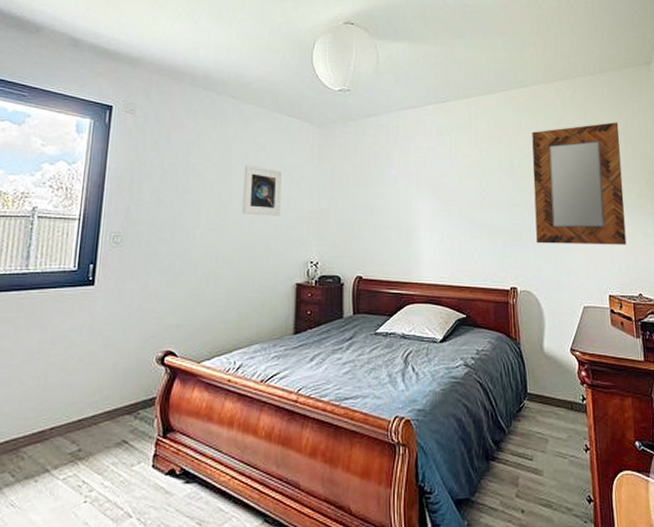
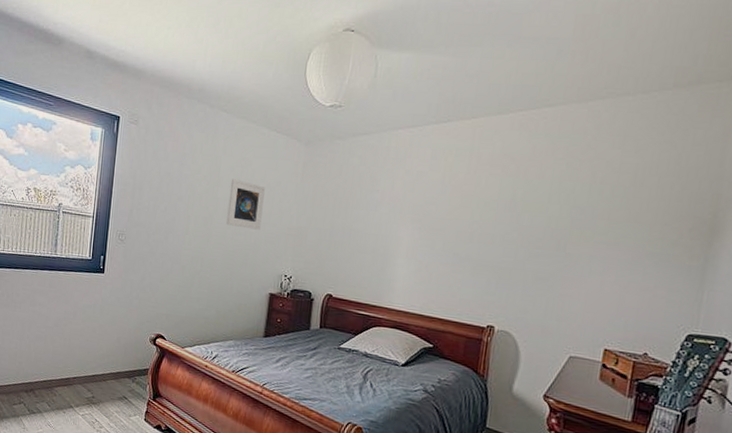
home mirror: present [532,122,627,245] -> none [527,153,669,299]

